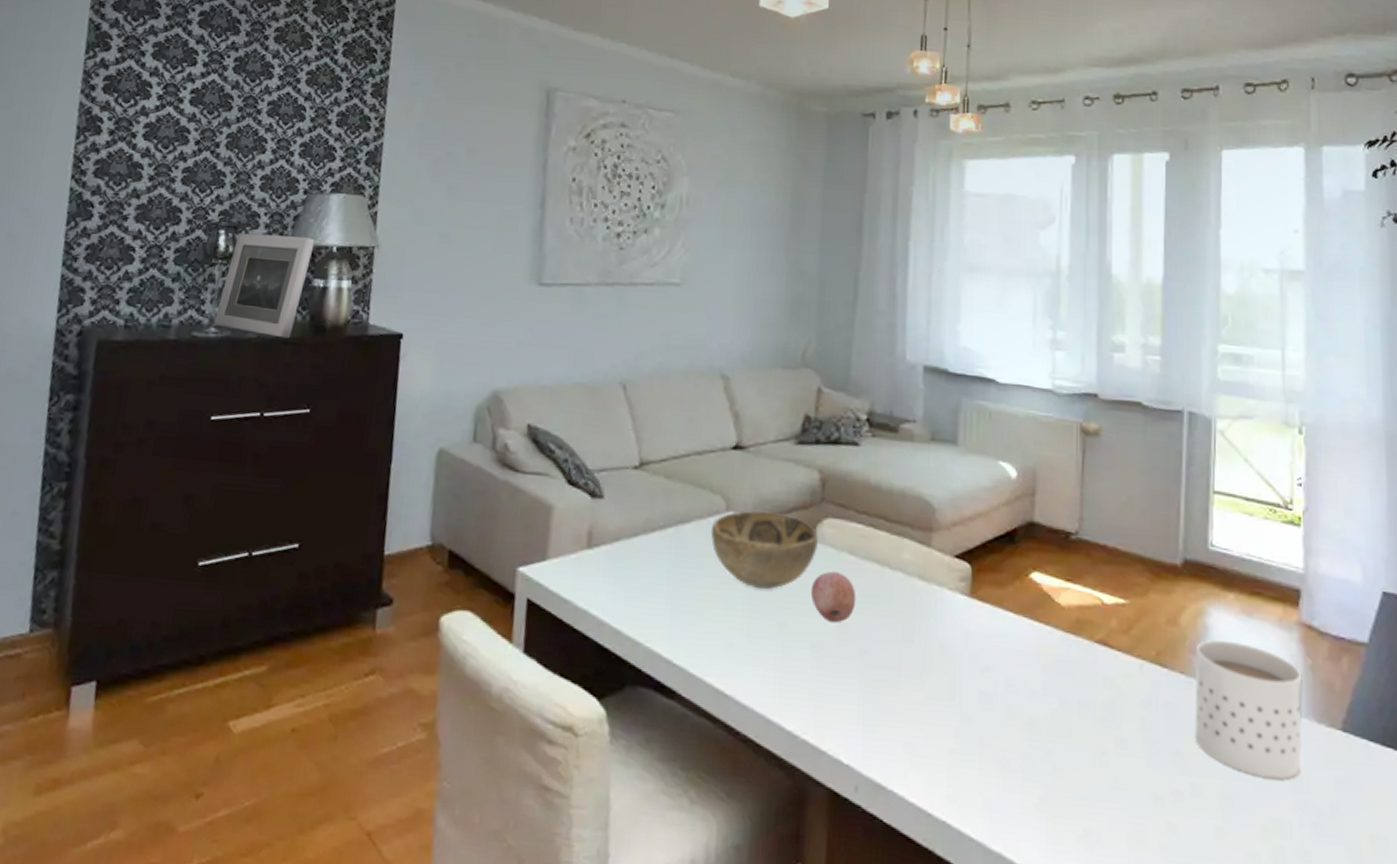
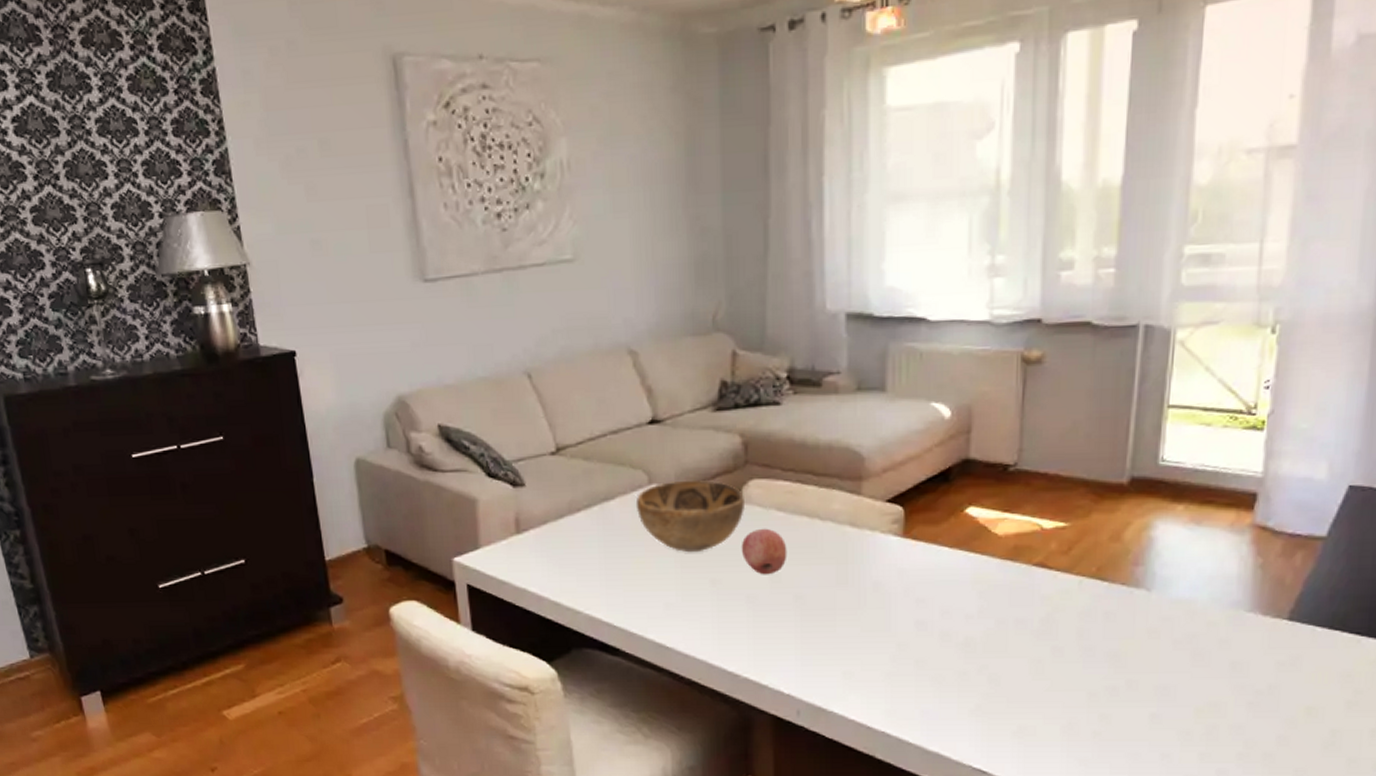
picture frame: present [213,232,315,339] -> none [105,264,186,371]
mug: present [1194,639,1303,779] -> none [1133,549,1251,668]

